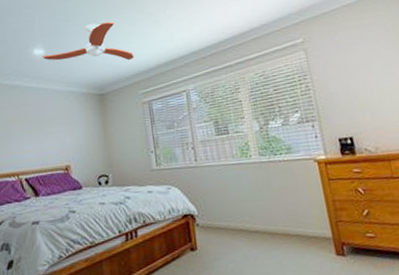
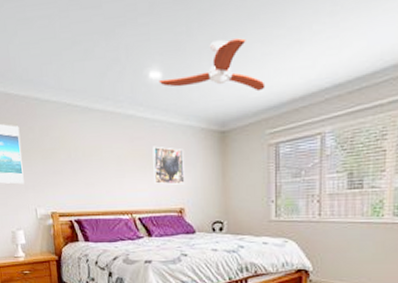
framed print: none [37,110,69,145] -> present [152,146,185,185]

